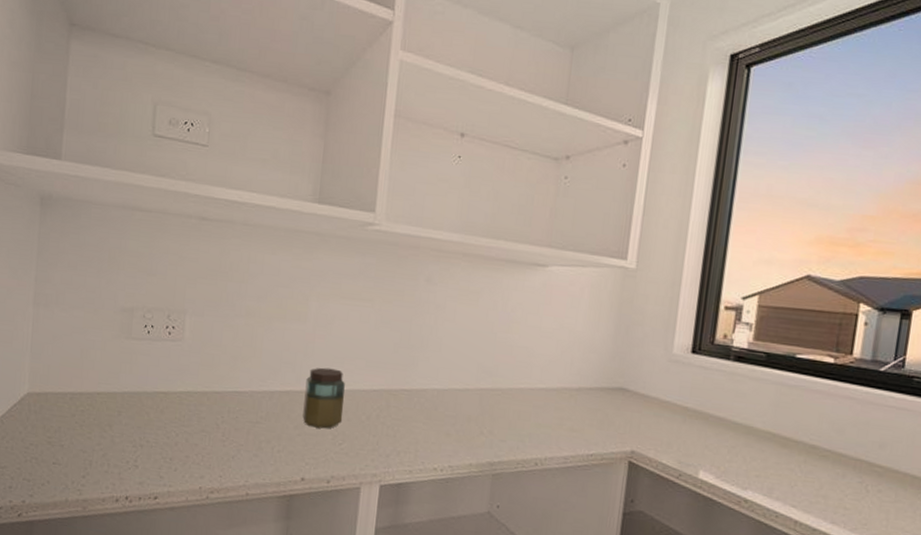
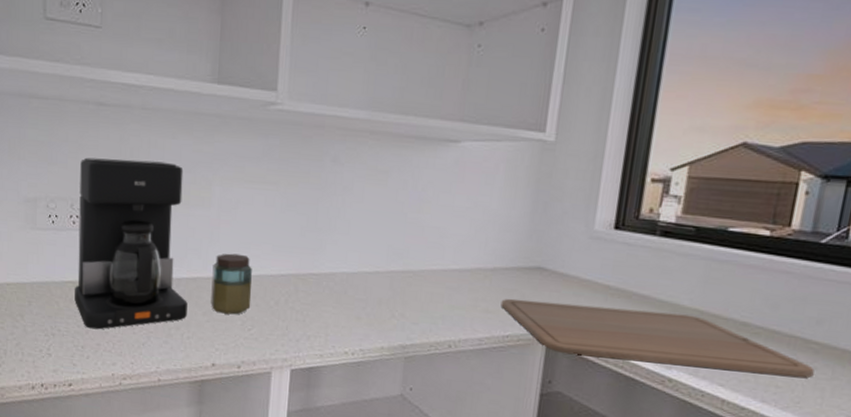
coffee maker: none [165,270,282,442] -> present [75,157,188,330]
chopping board: none [585,418,879,500] -> present [501,298,814,378]

